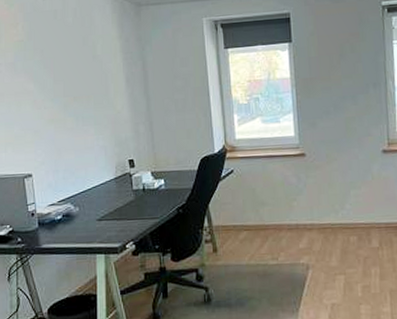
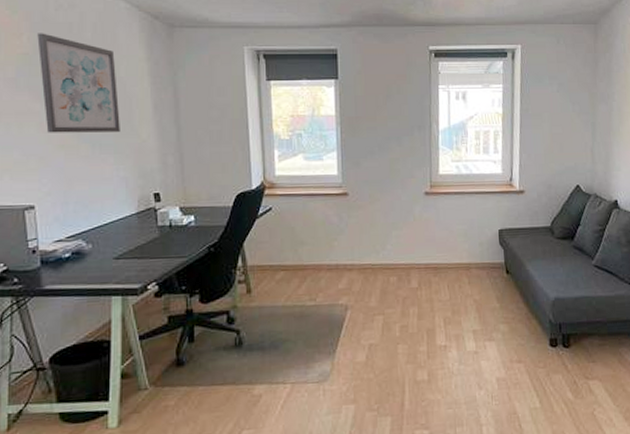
wall art: none [30,21,99,110] -> present [37,33,120,133]

